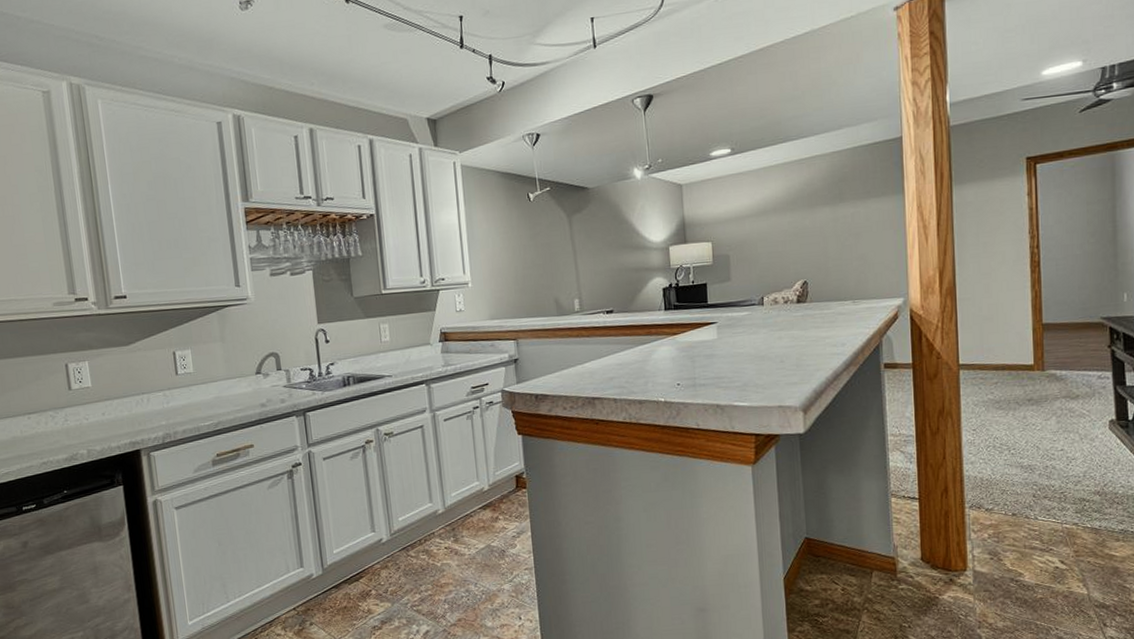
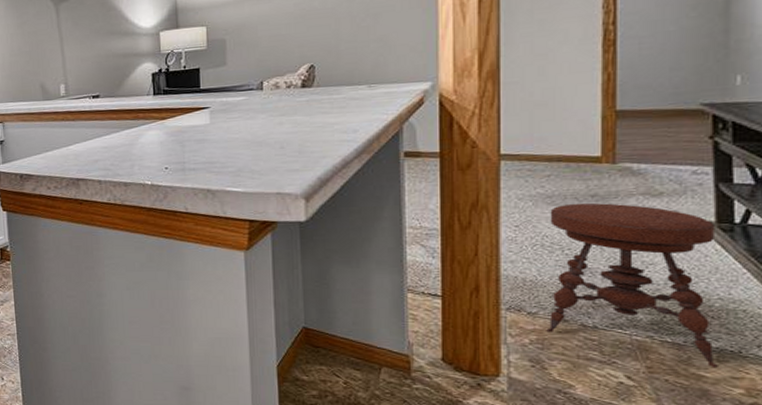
stool: none [998,406,1124,548] -> present [546,202,718,368]

